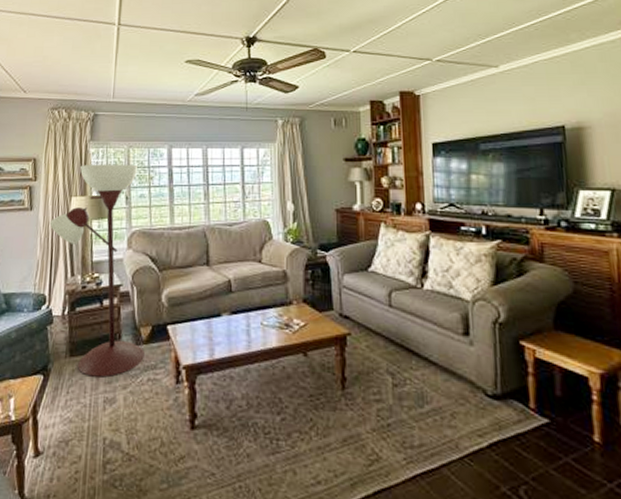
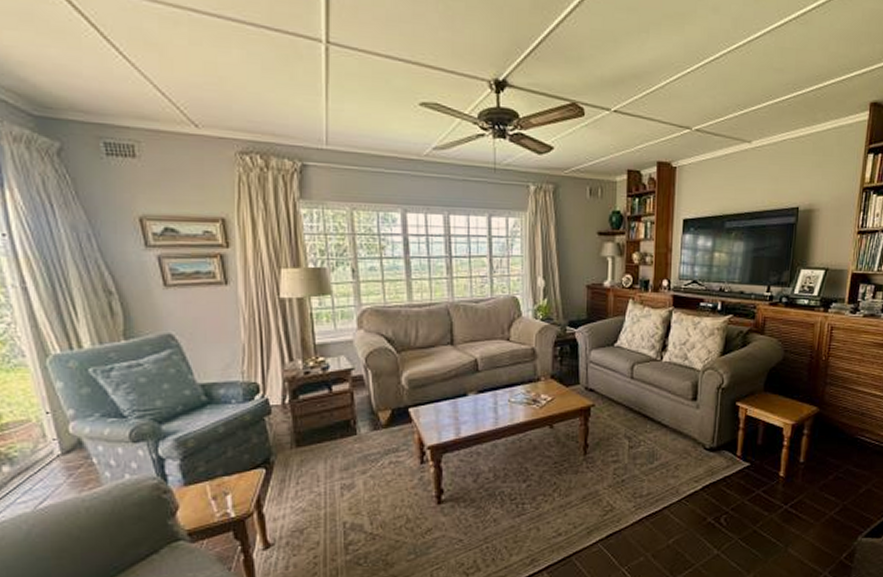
floor lamp: present [49,164,145,378] -> none [254,228,384,465]

